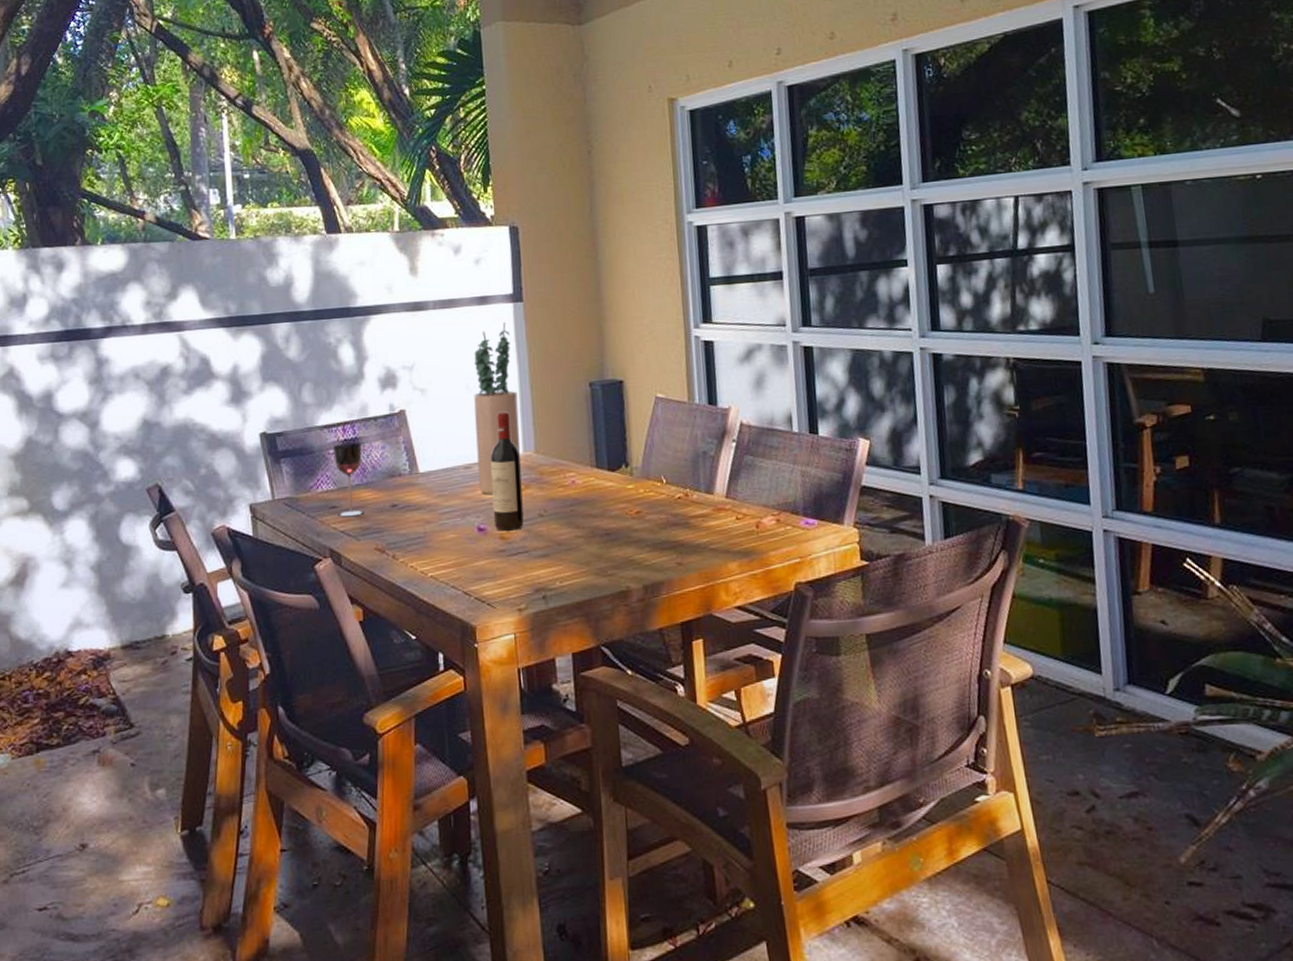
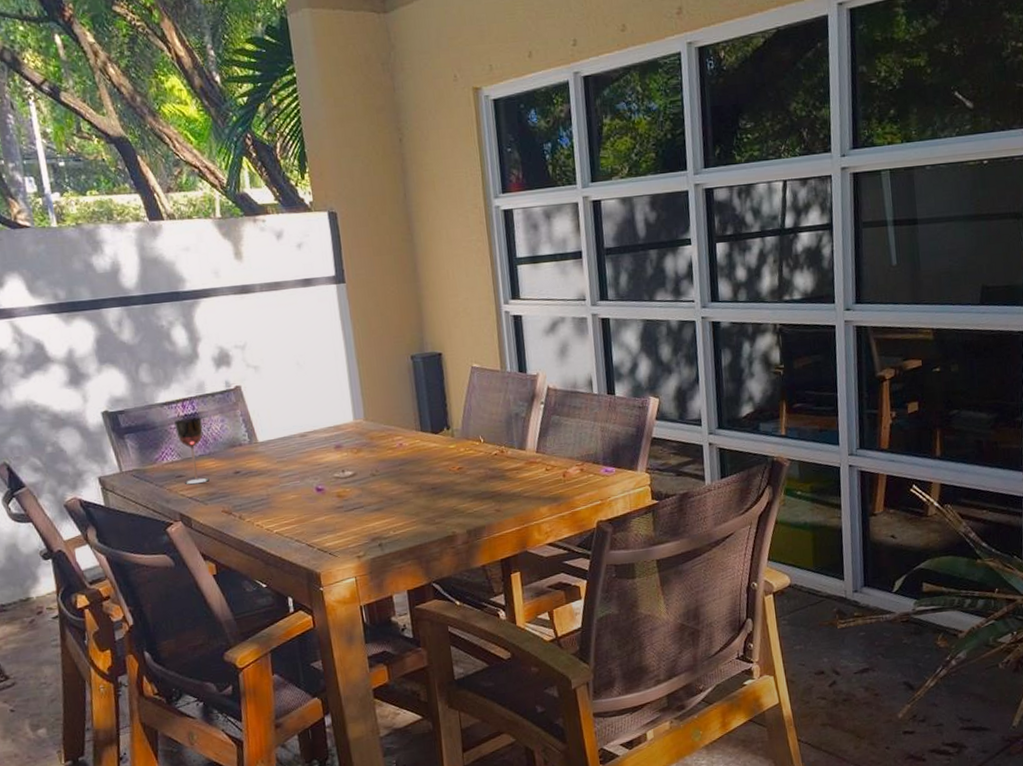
vase: present [474,322,521,495] -> none [302,303,352,460]
wine bottle: present [490,412,524,531] -> none [323,385,358,490]

